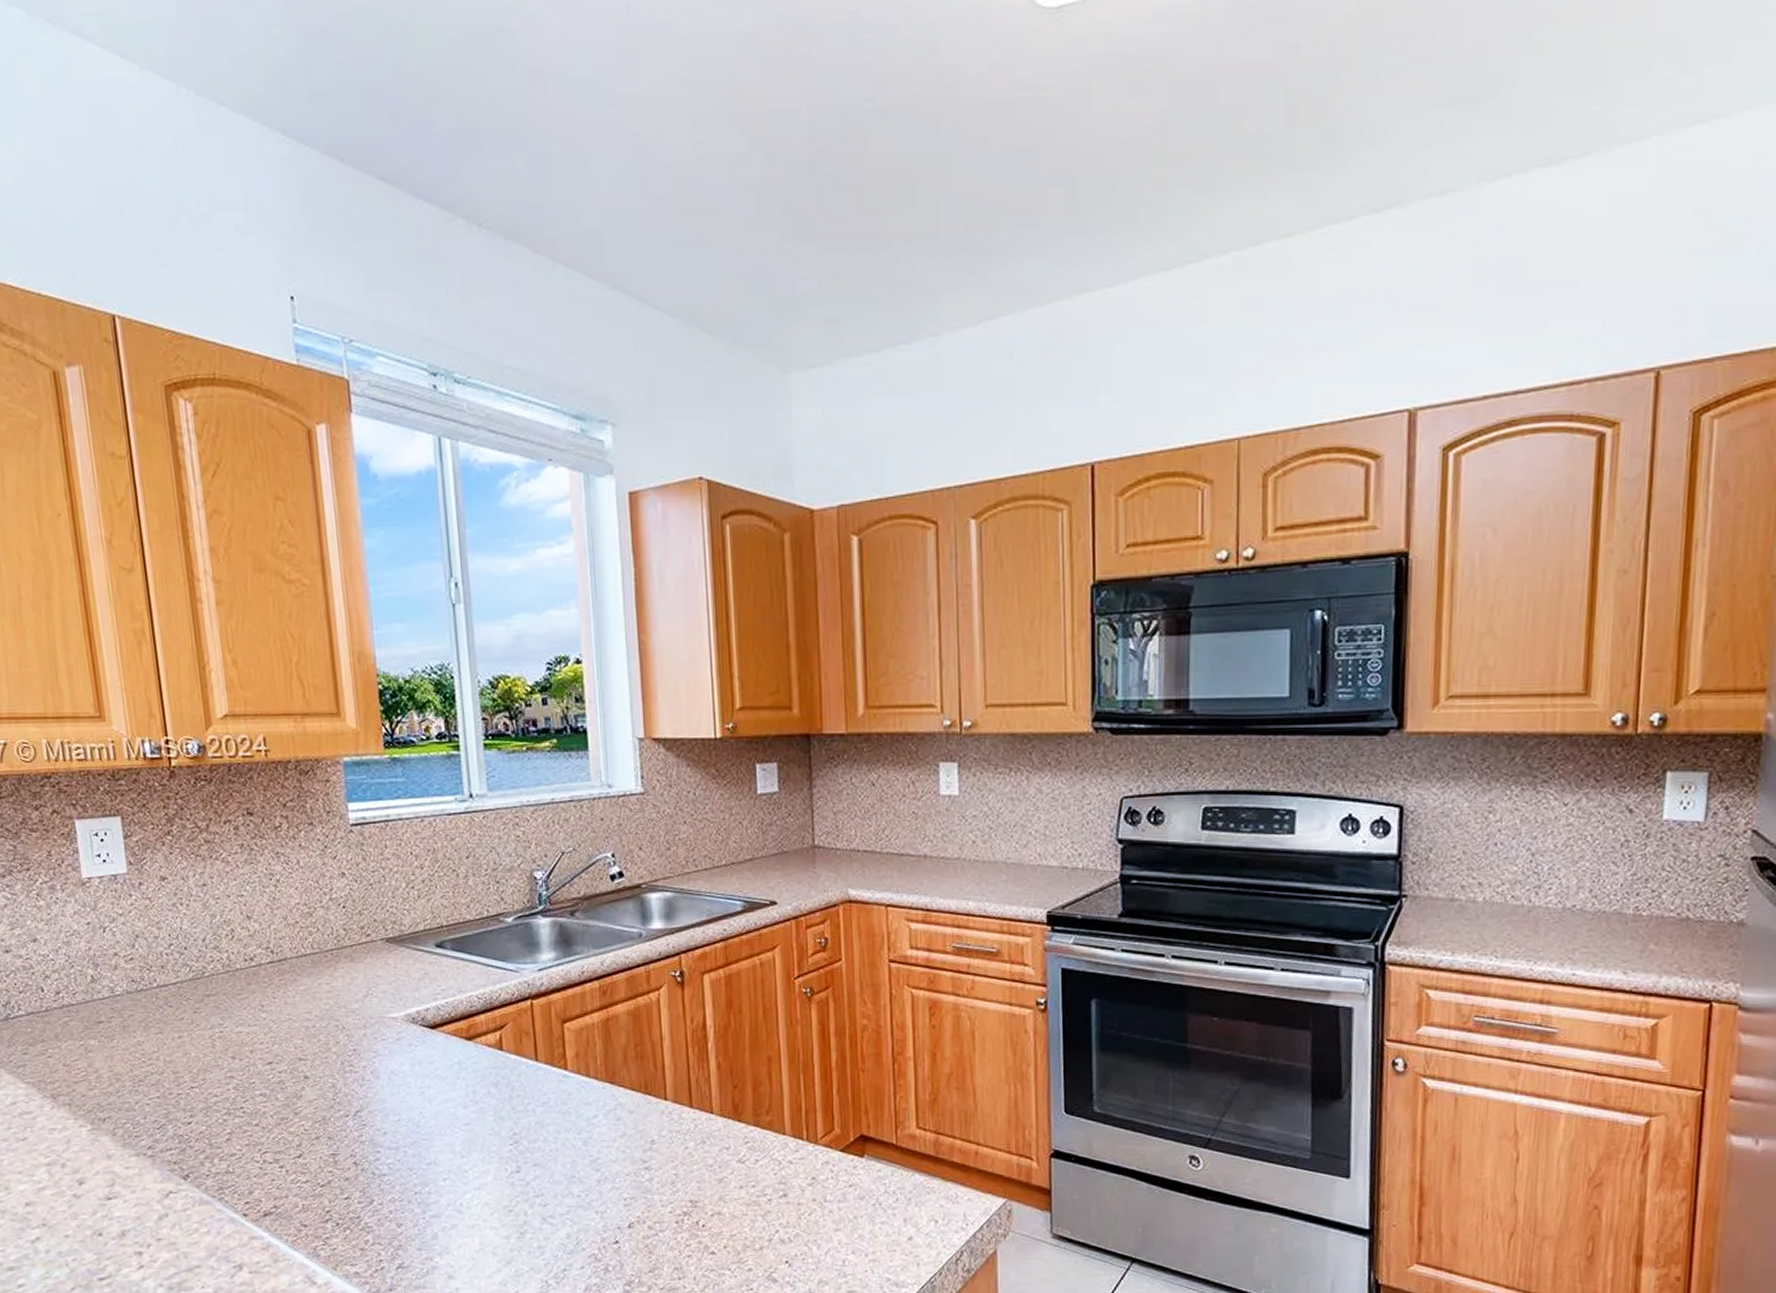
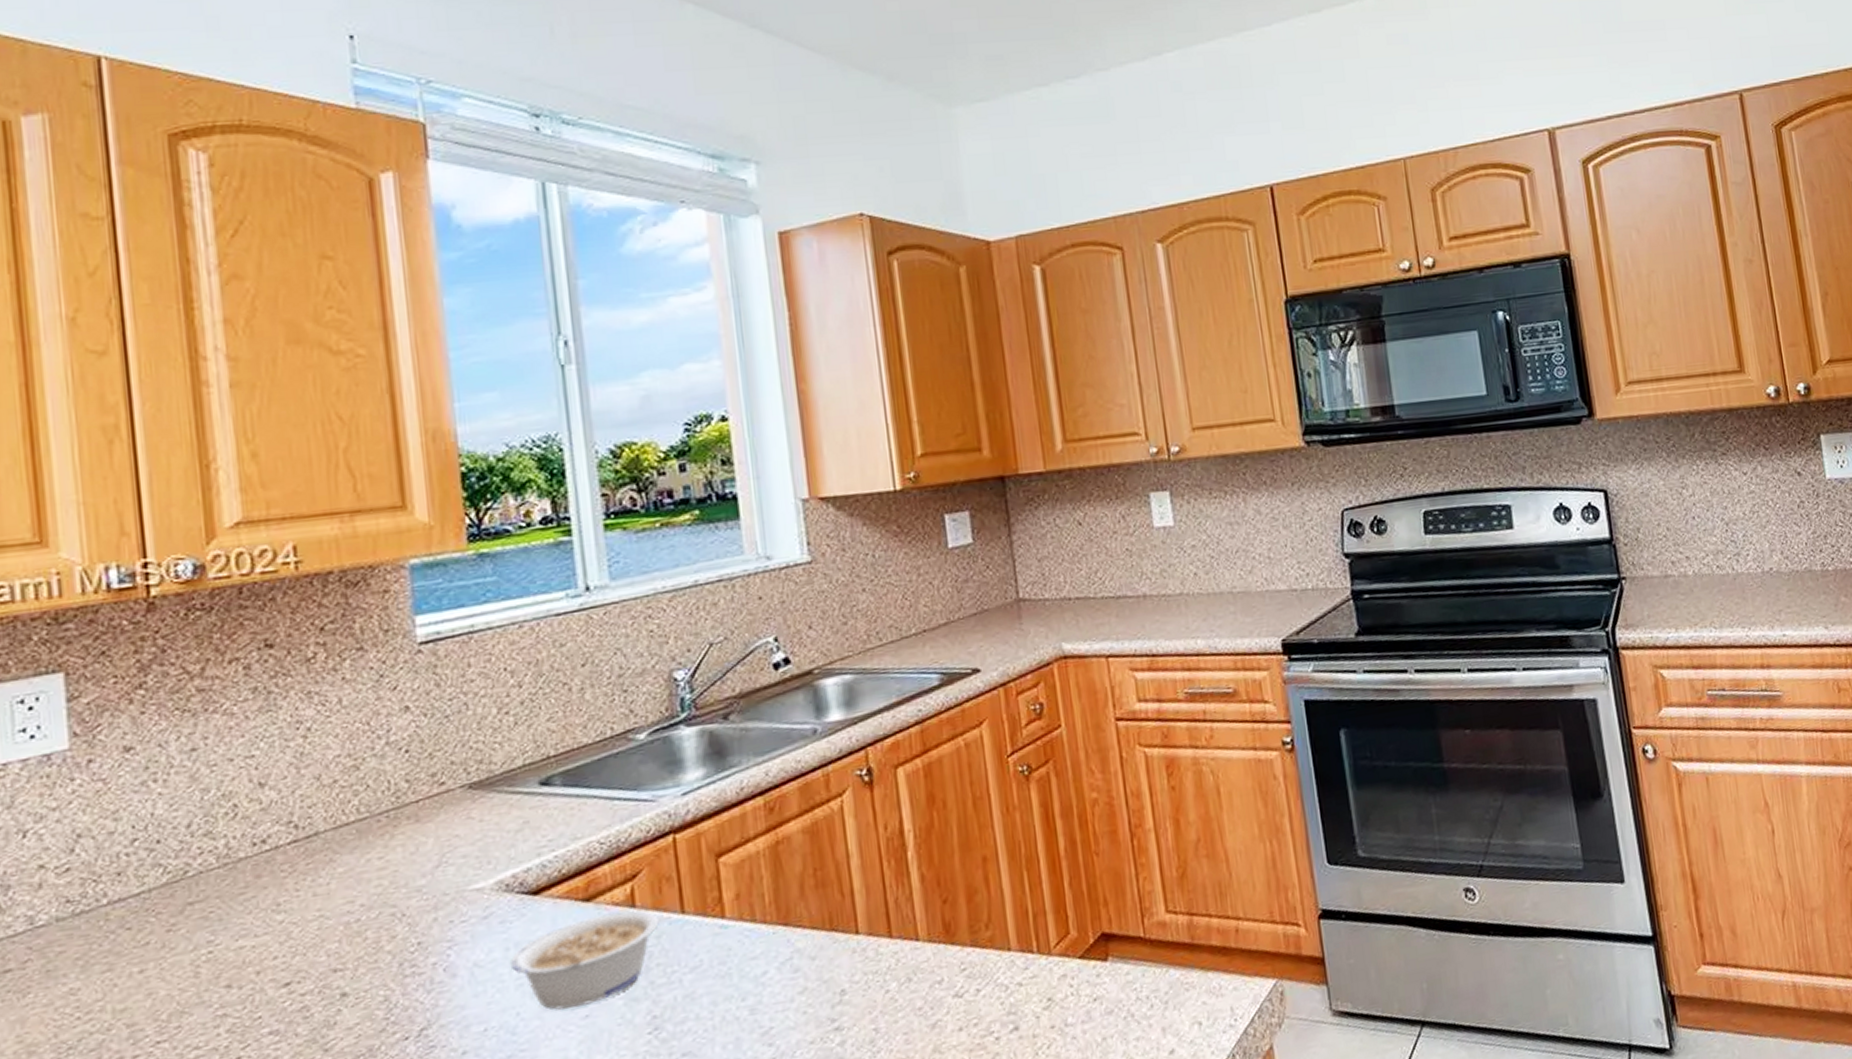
legume: none [415,1052,519,1115] -> present [509,910,659,1010]

